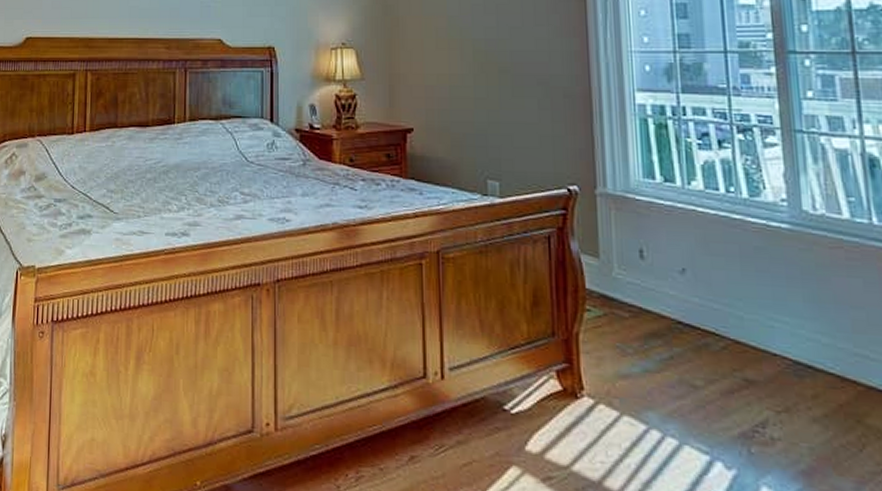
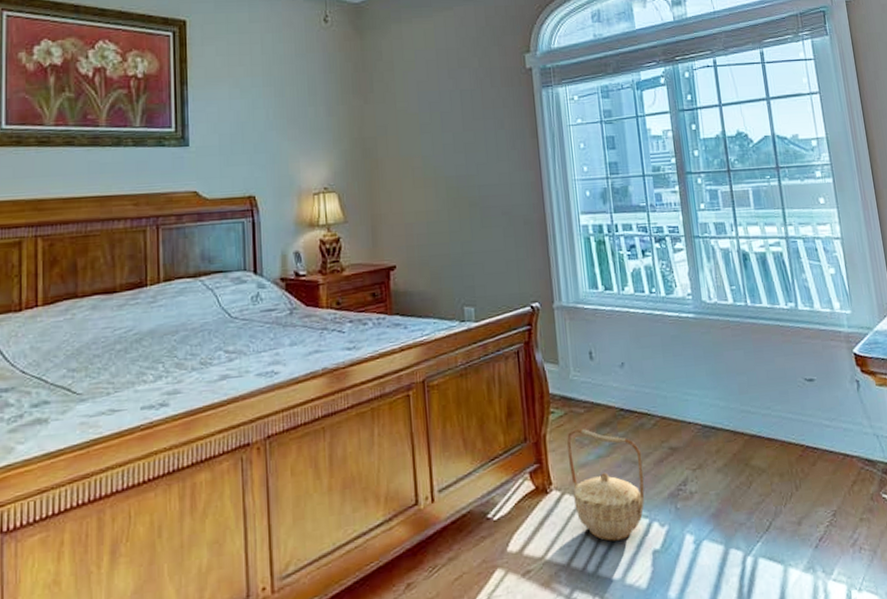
basket: none [604,333,706,472] -> present [567,428,645,541]

